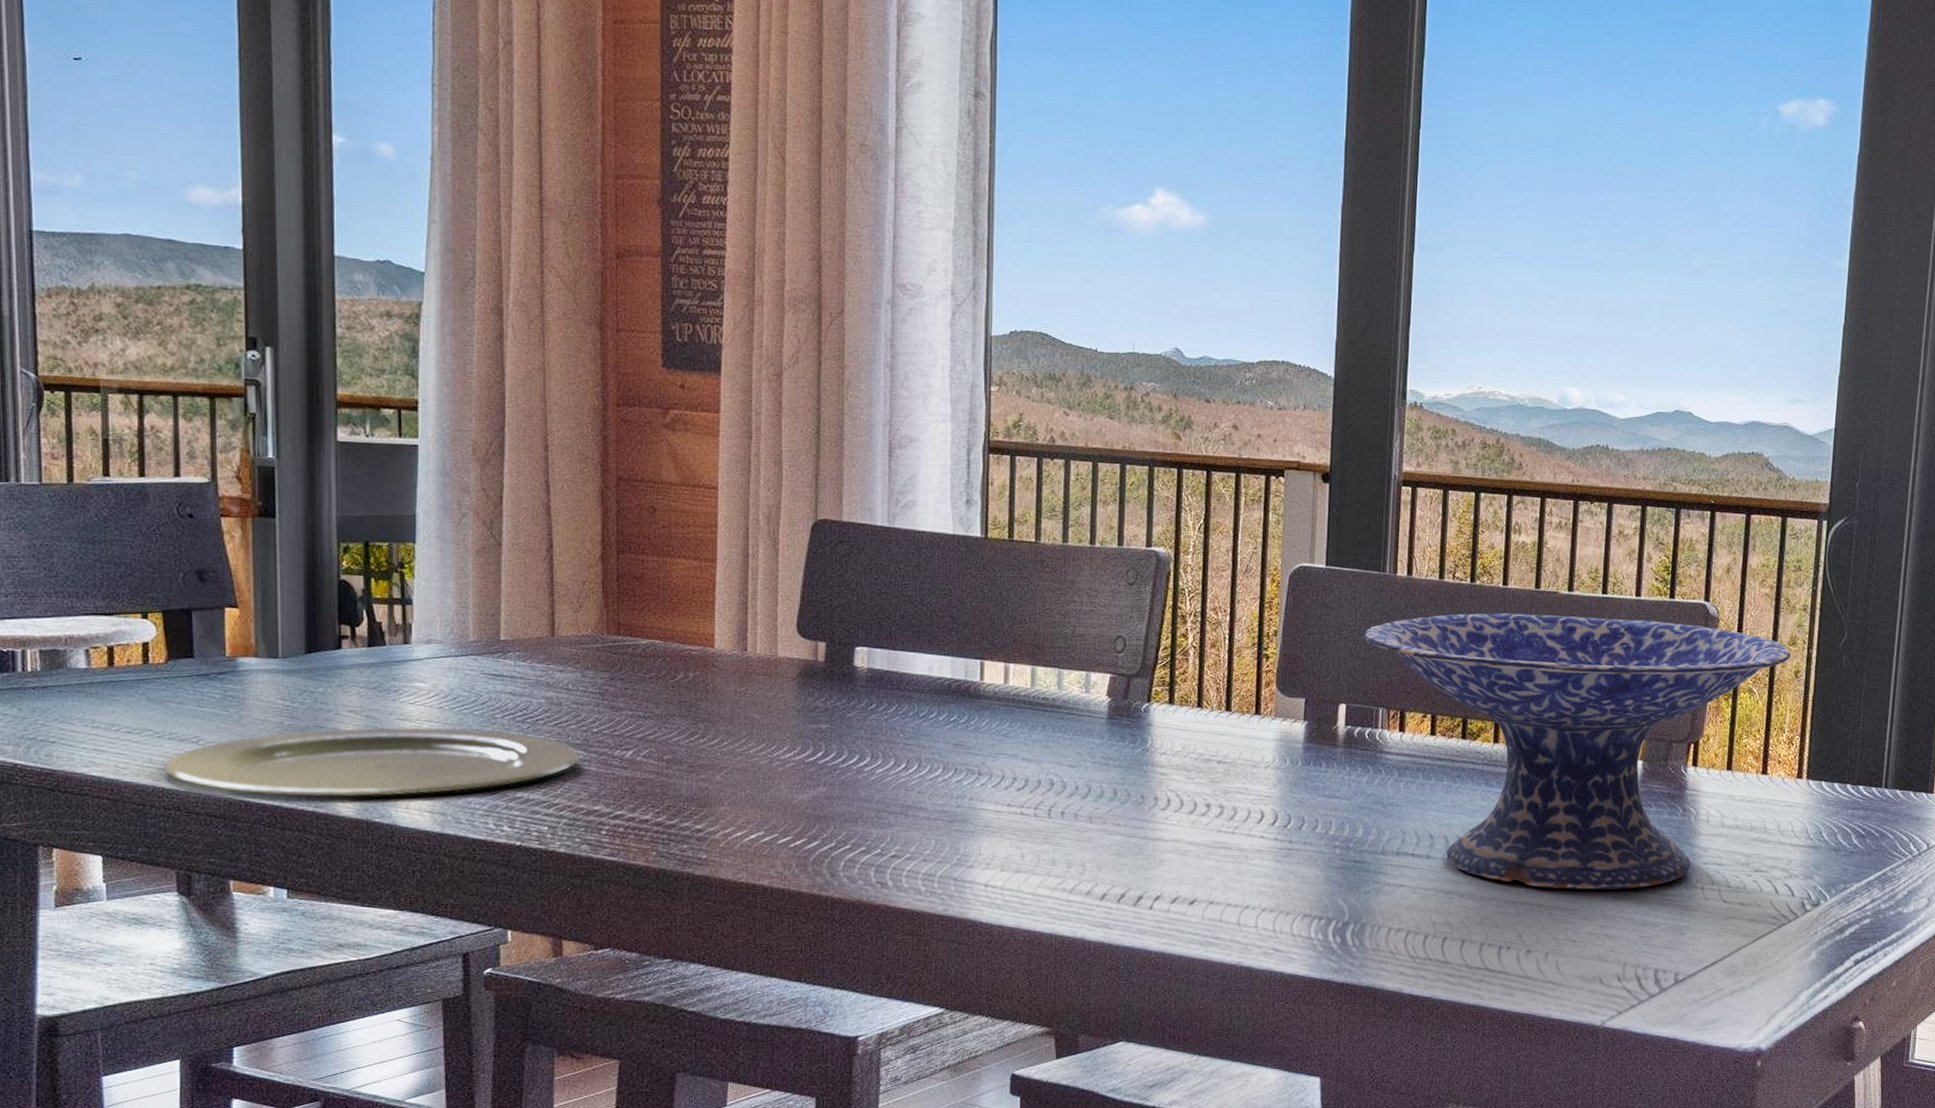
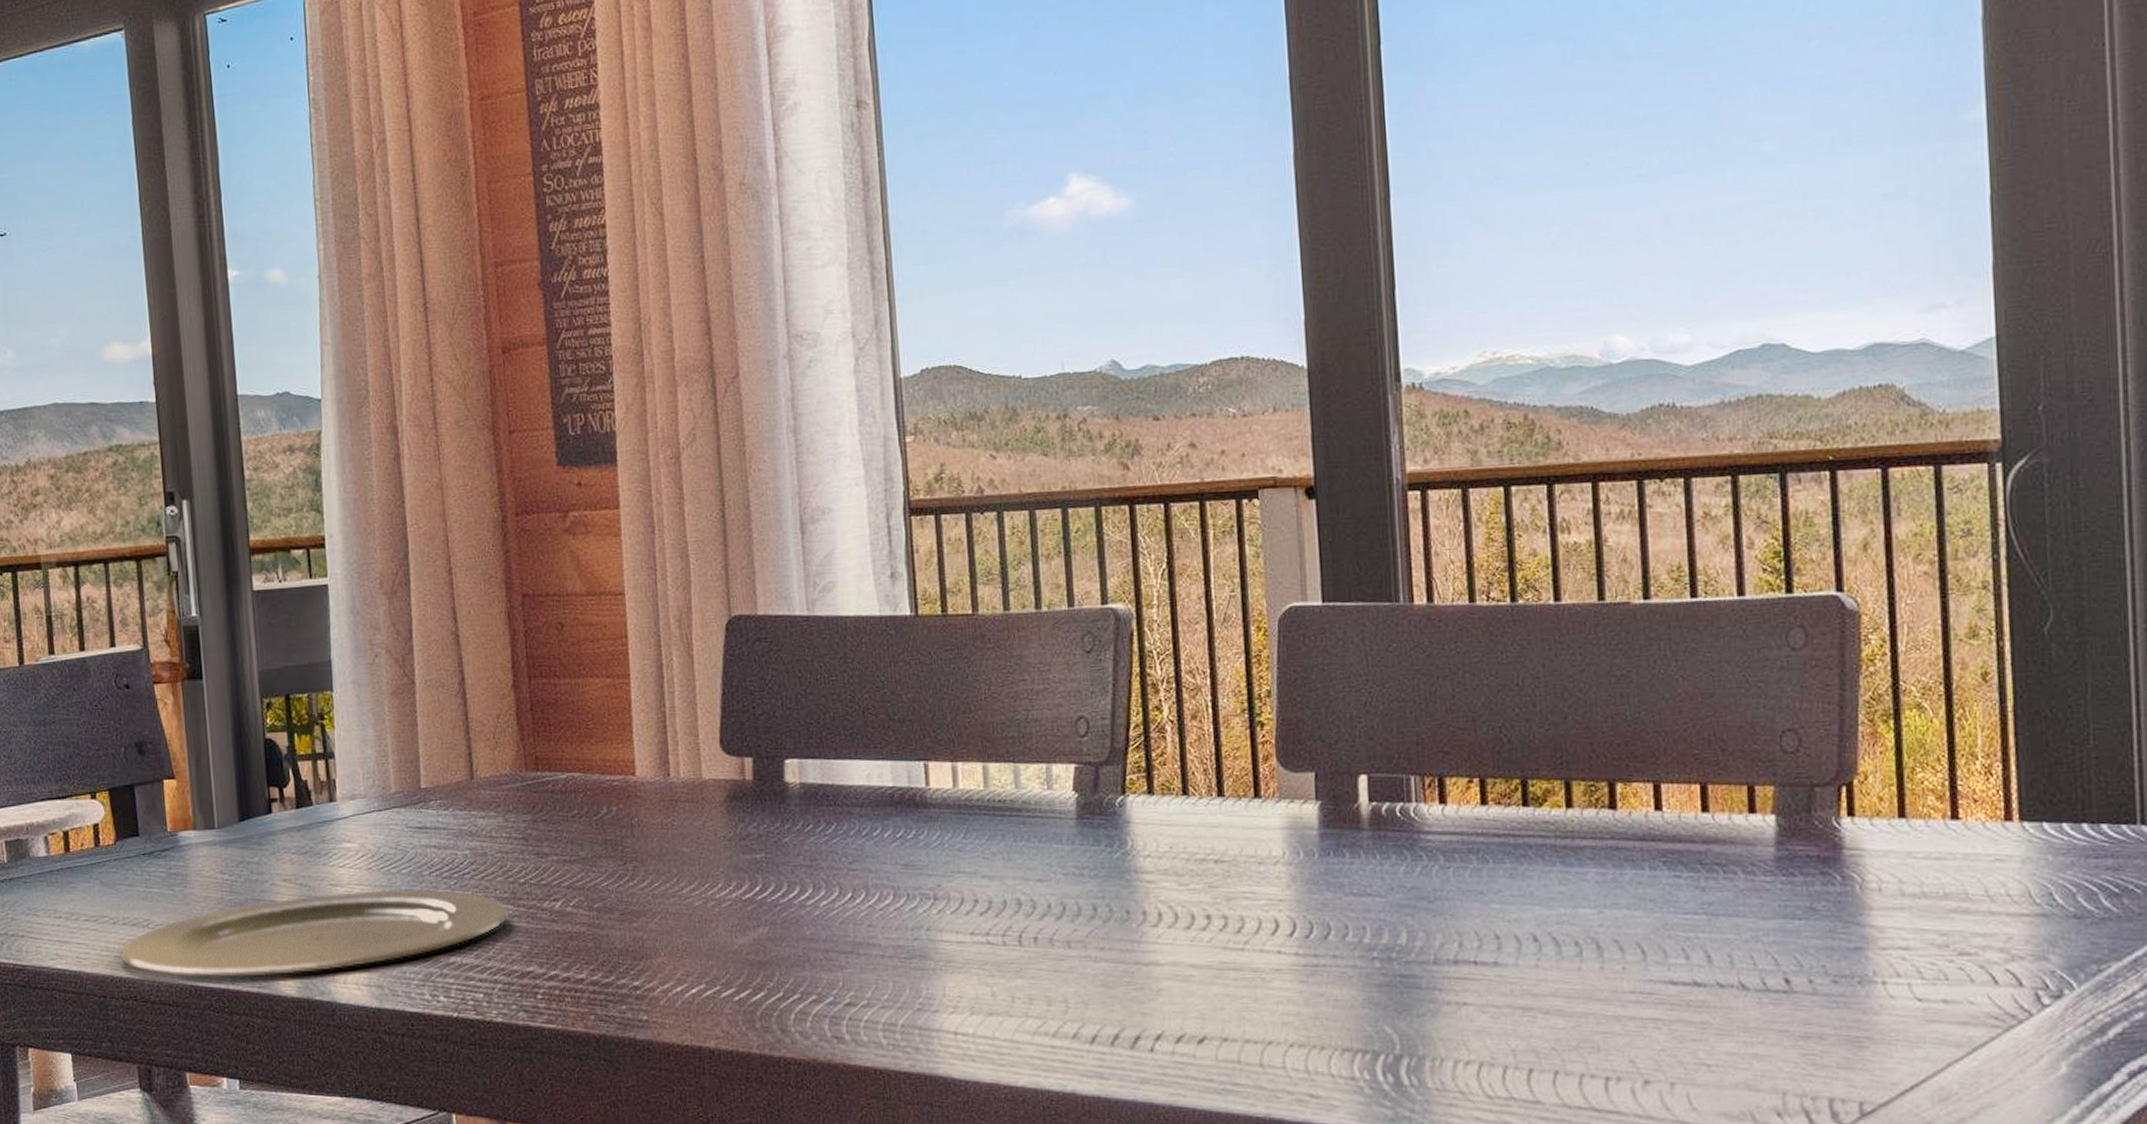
decorative bowl: present [1363,613,1791,890] -> none [1379,625,1972,996]

